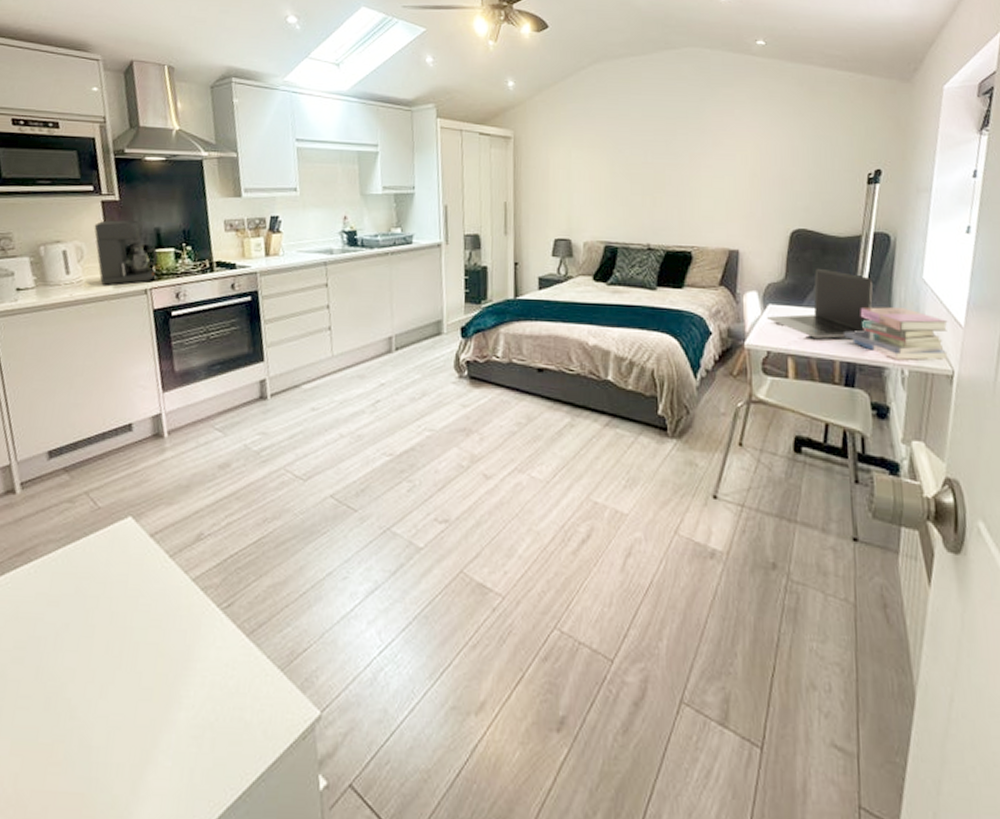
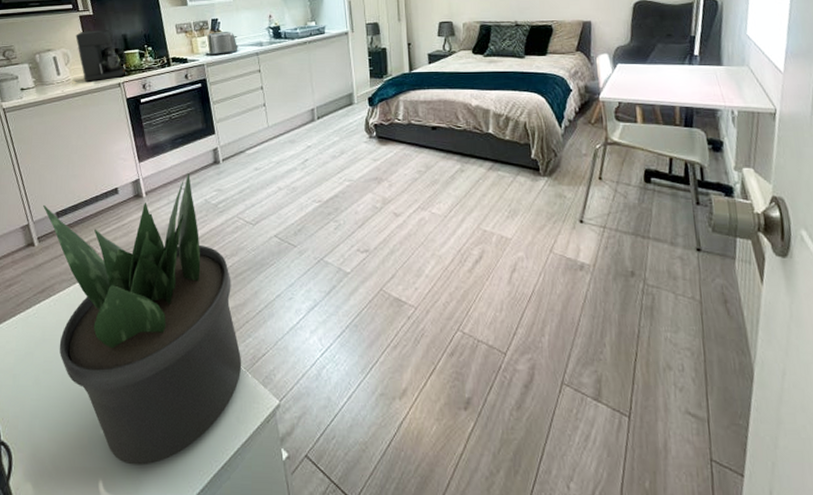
planter: none [32,410,276,792] -> present [43,173,242,466]
toaster: none [259,232,302,262] -> present [206,31,238,56]
laptop computer: present [767,268,873,340] -> none [617,31,705,90]
books: present [844,307,948,360] -> none [682,60,770,102]

